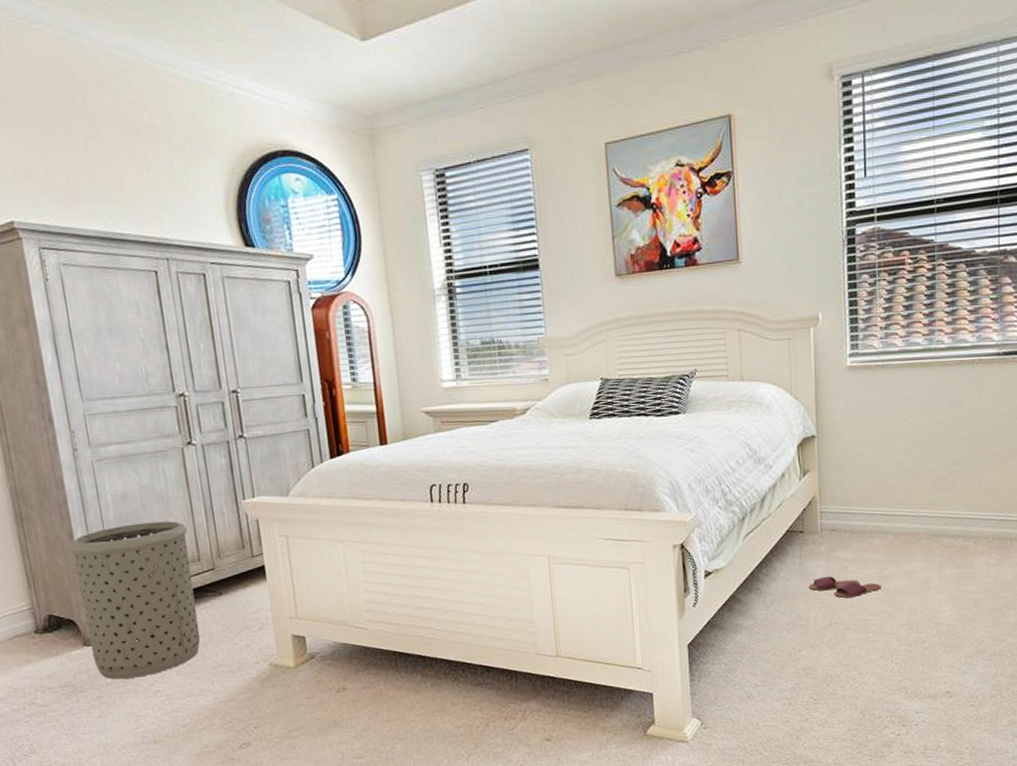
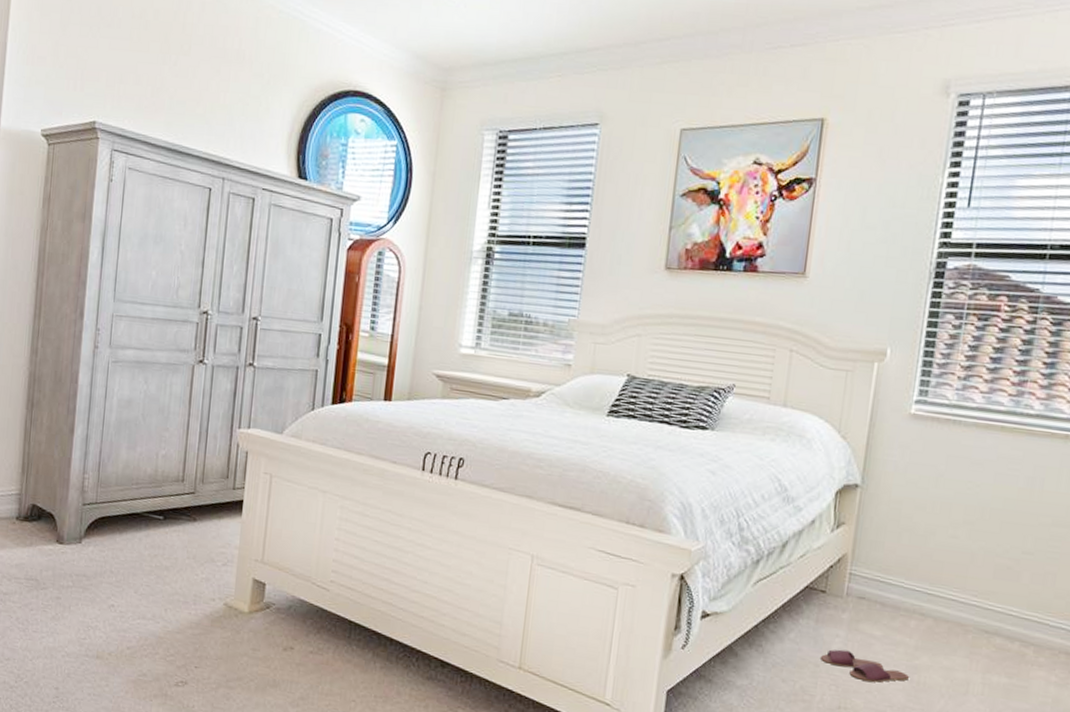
laundry basket: present [68,521,201,680] -> none [62,430,180,587]

